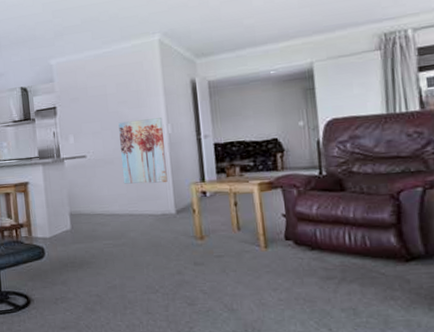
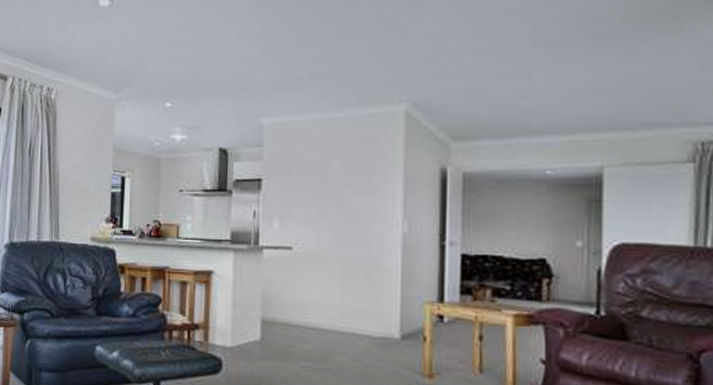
wall art: present [118,117,168,184] -> none [336,210,398,297]

